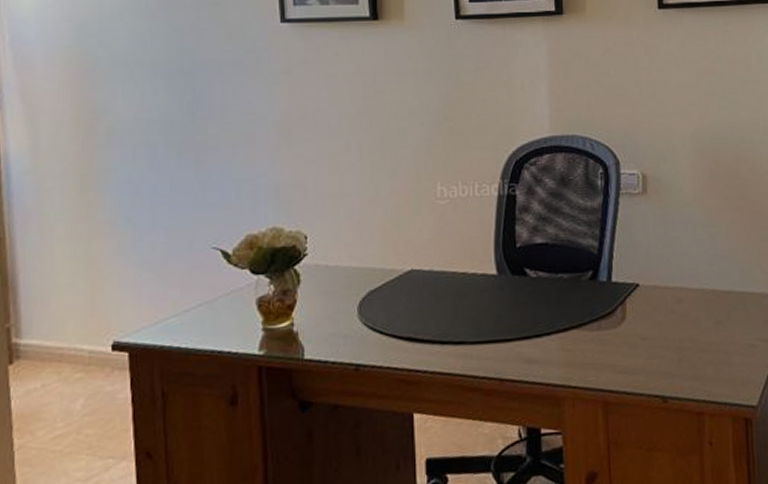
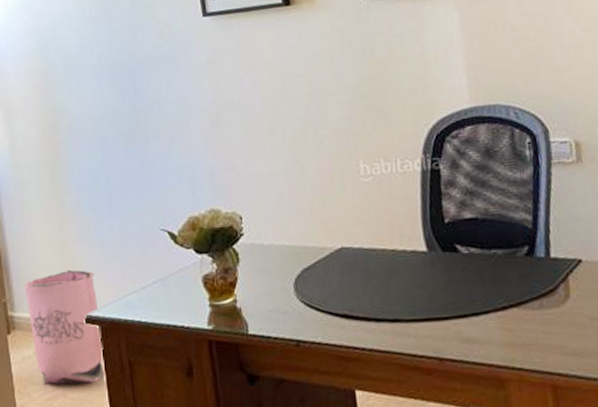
bag: none [35,290,132,420] -> present [24,269,105,385]

